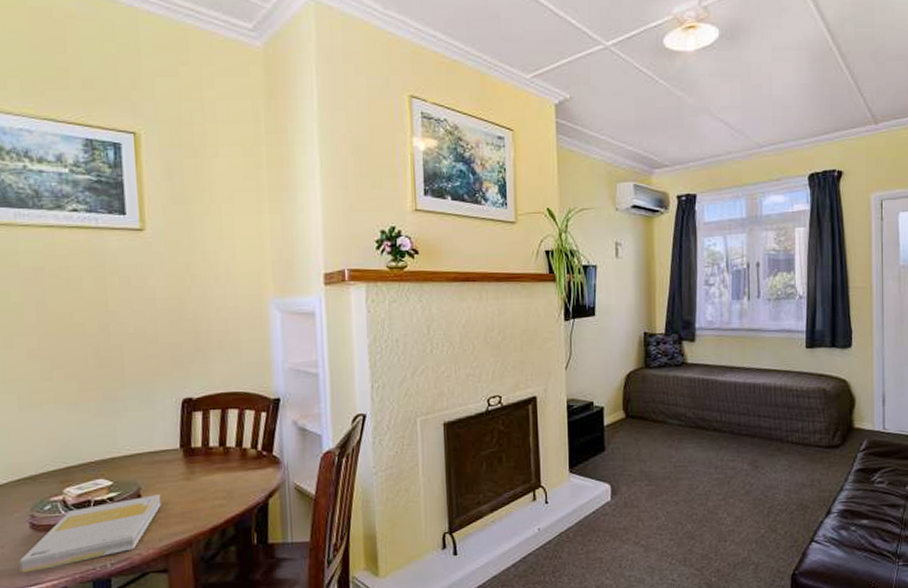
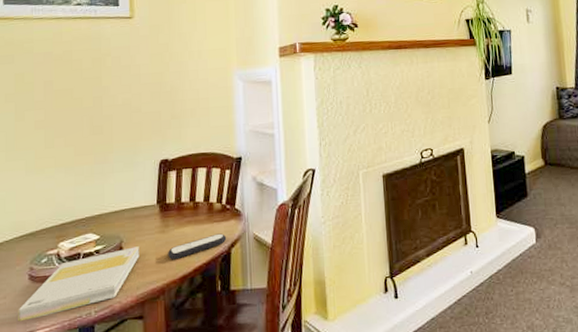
remote control: none [195,482,263,510] -> present [168,233,227,260]

